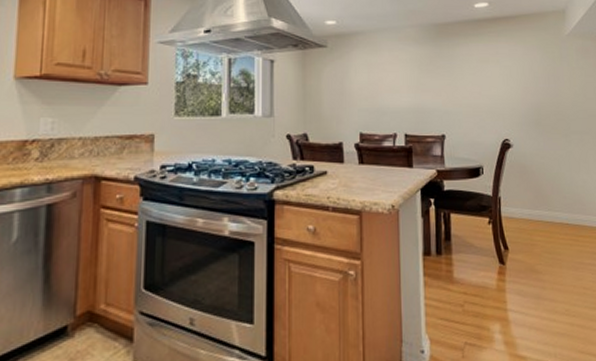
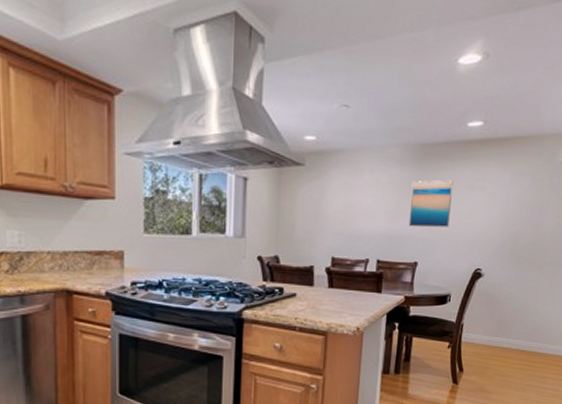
wall art: none [430,55,471,101] -> present [408,179,453,228]

